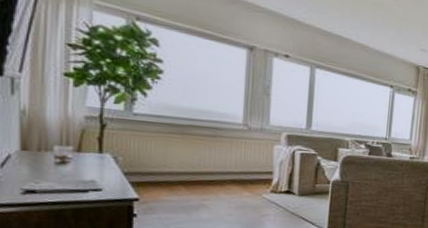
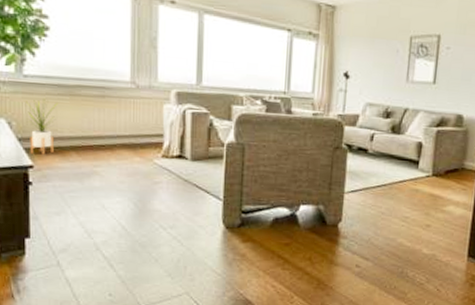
house plant: none [134,136,168,189] -> present [26,98,58,155]

